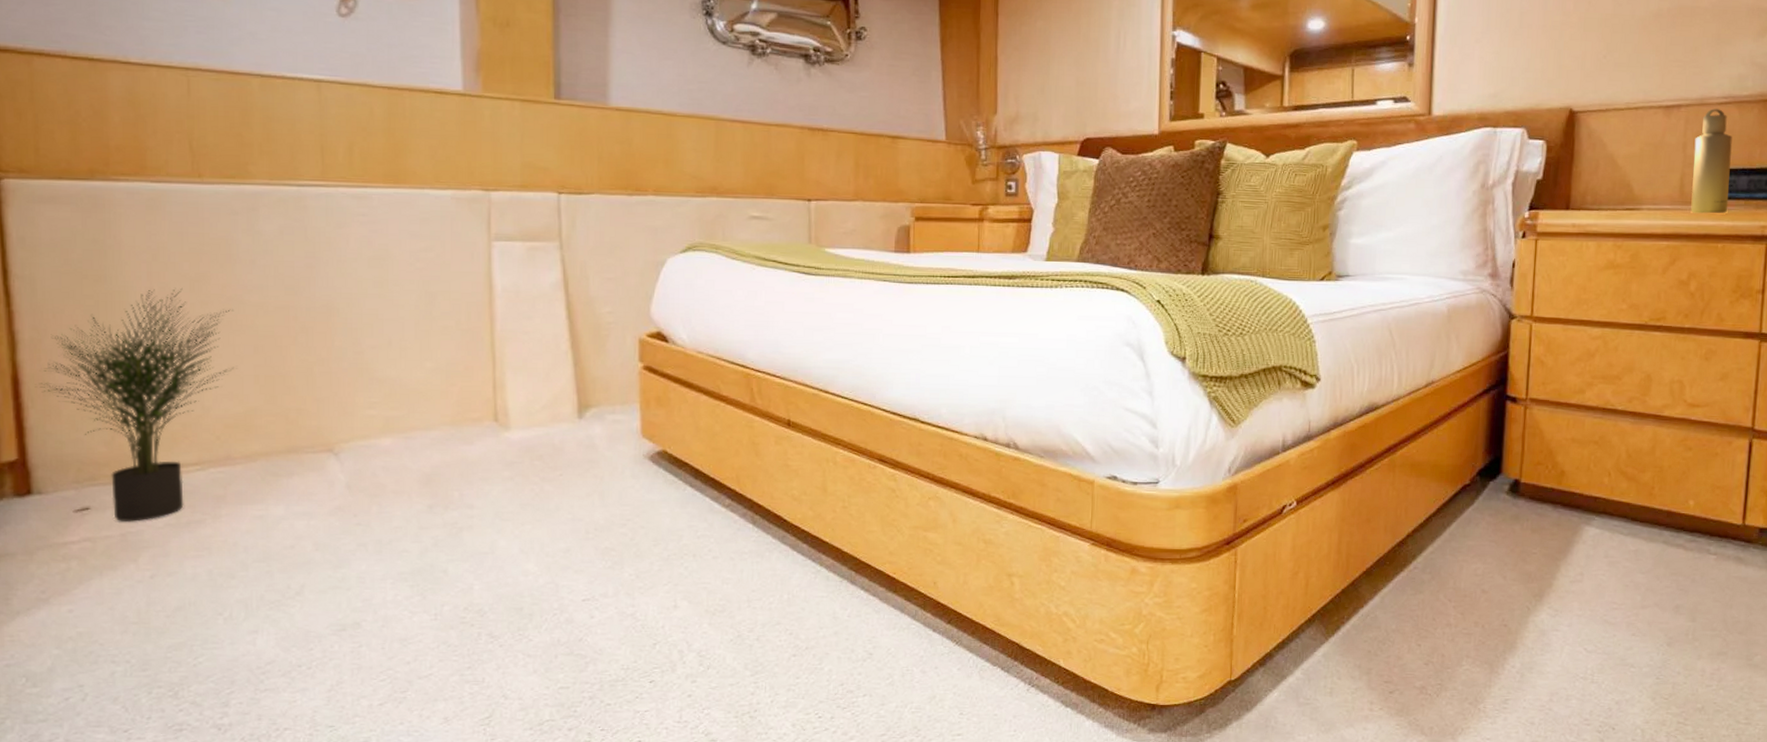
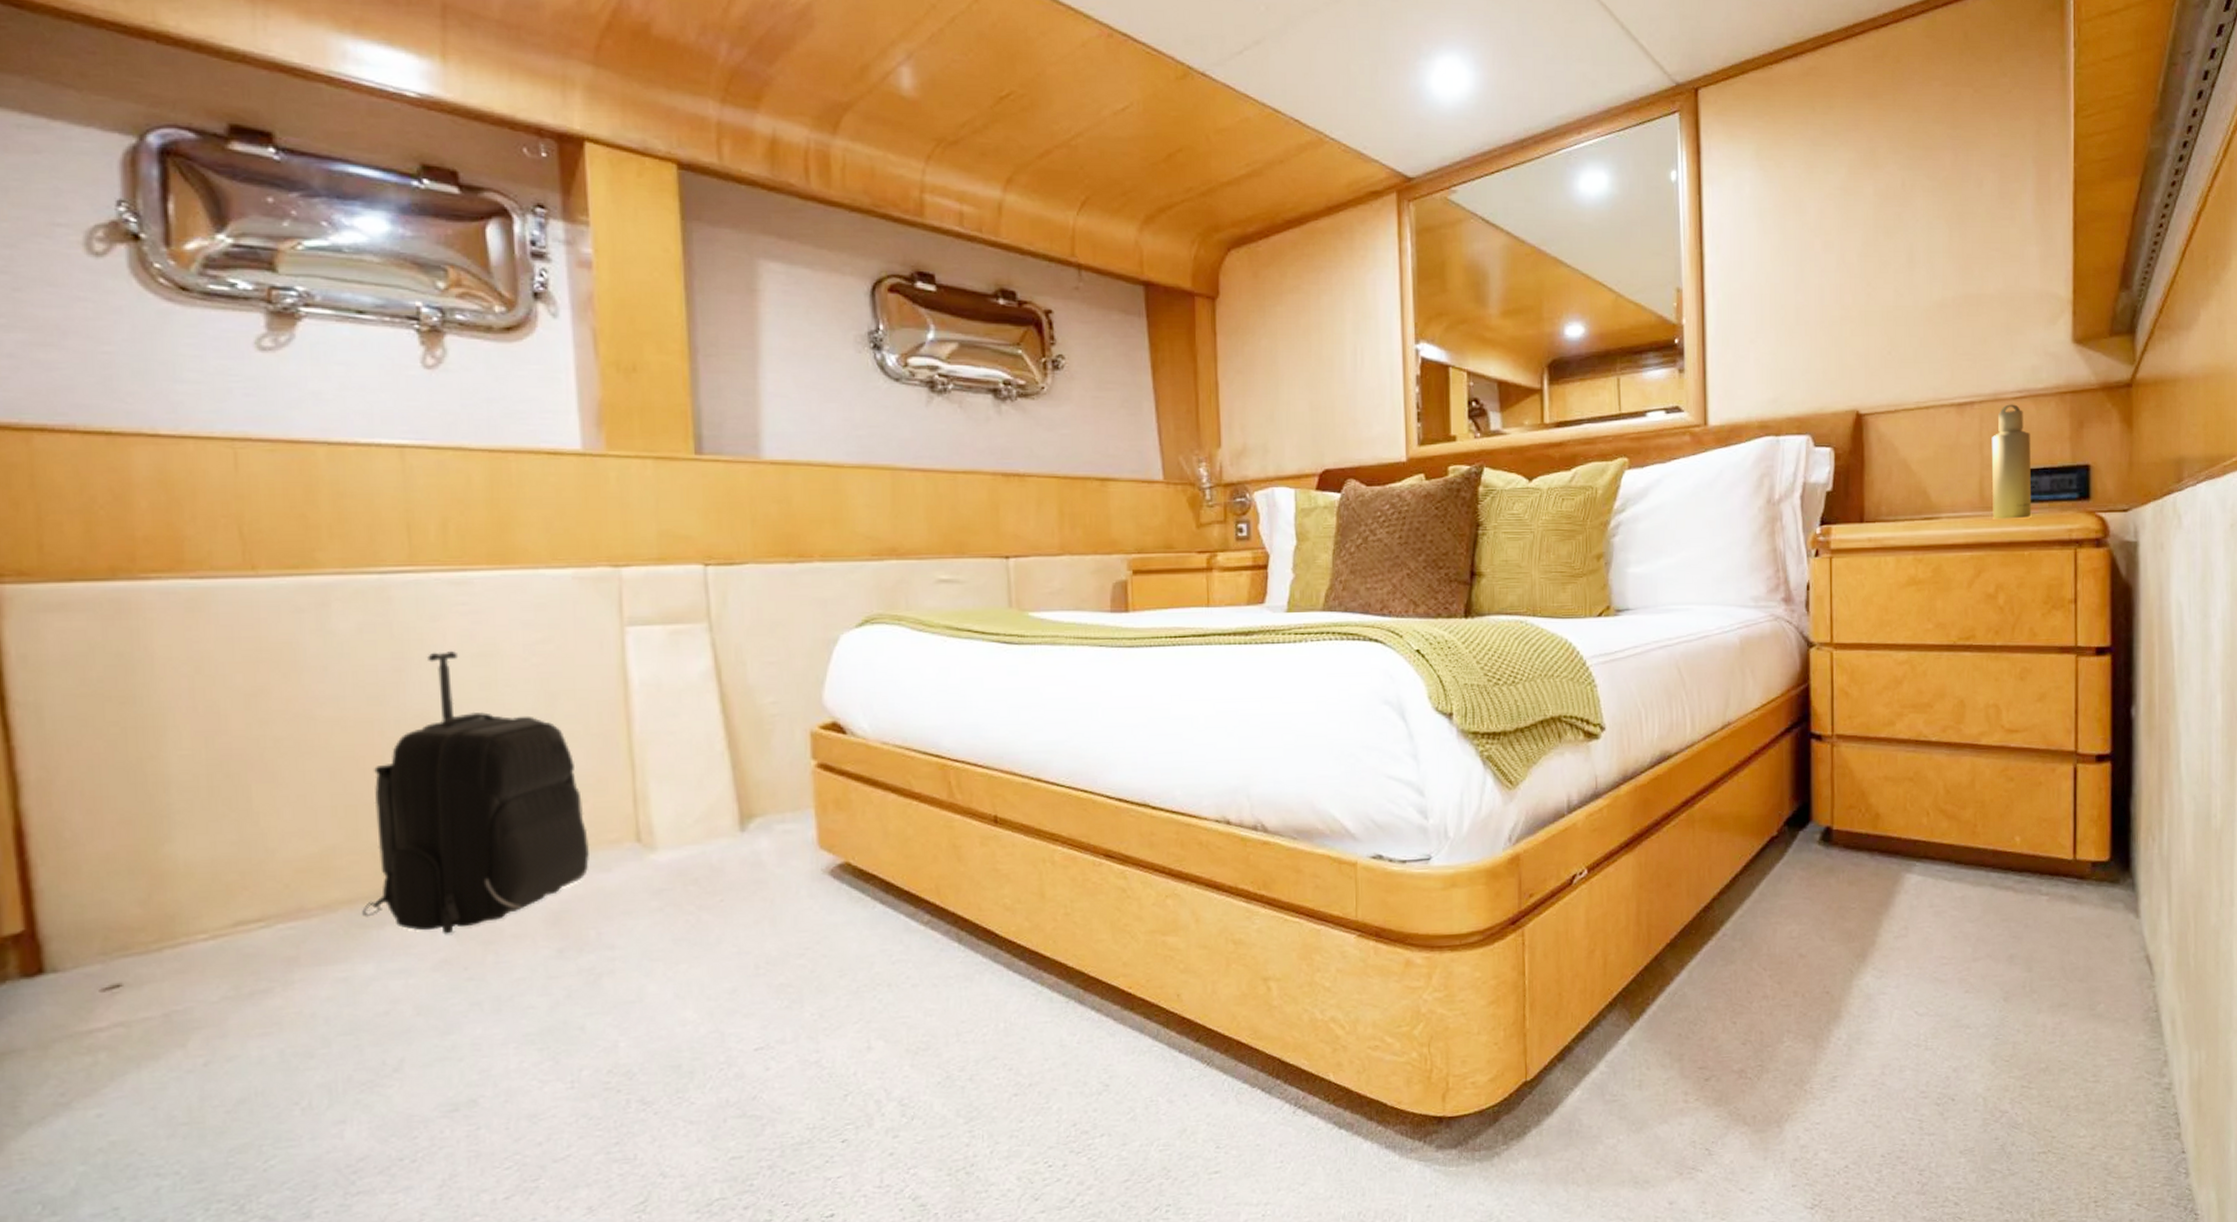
potted plant: present [35,287,237,522] -> none [45,705,308,998]
rolling backpack: none [276,253,457,486] -> present [362,650,590,934]

